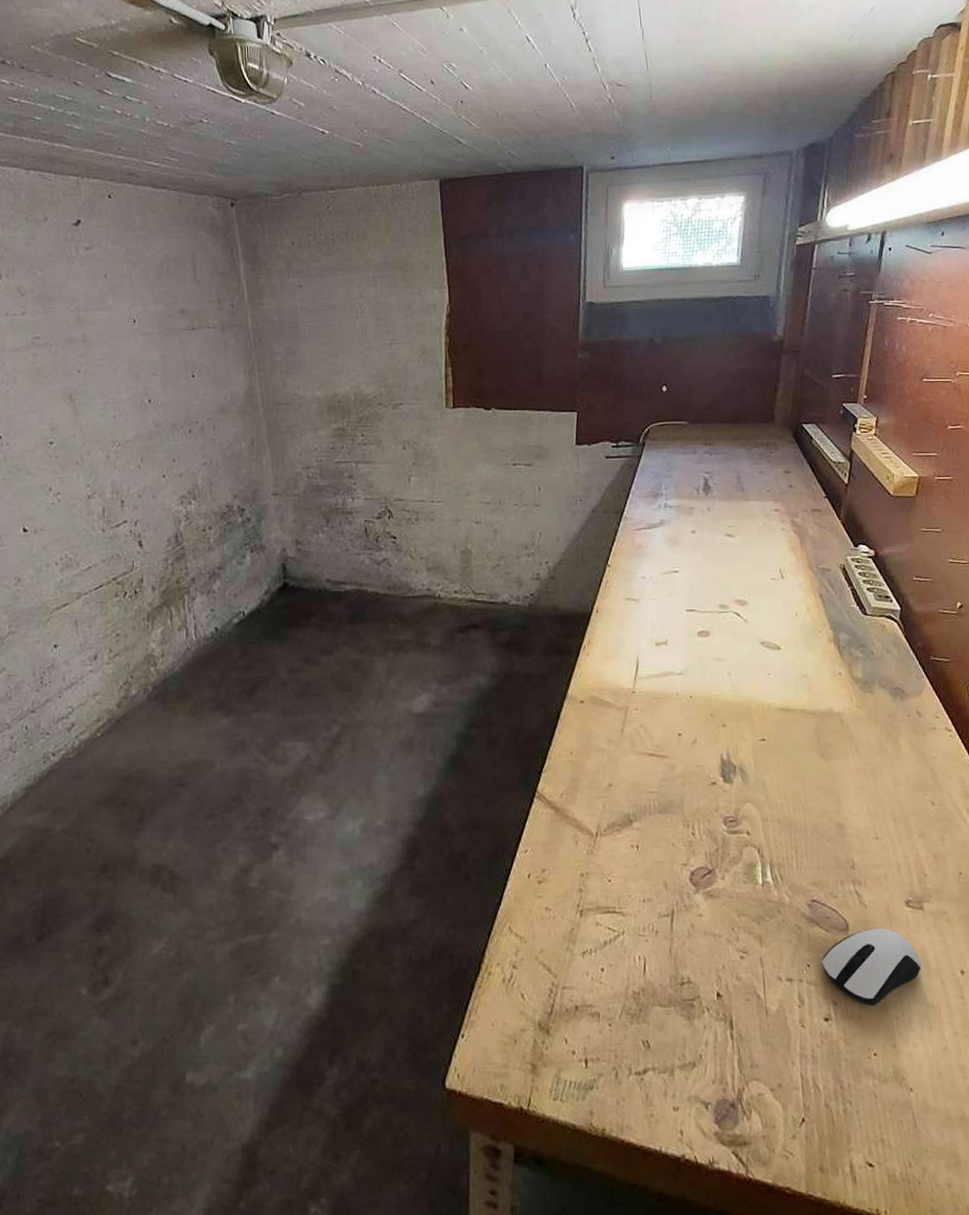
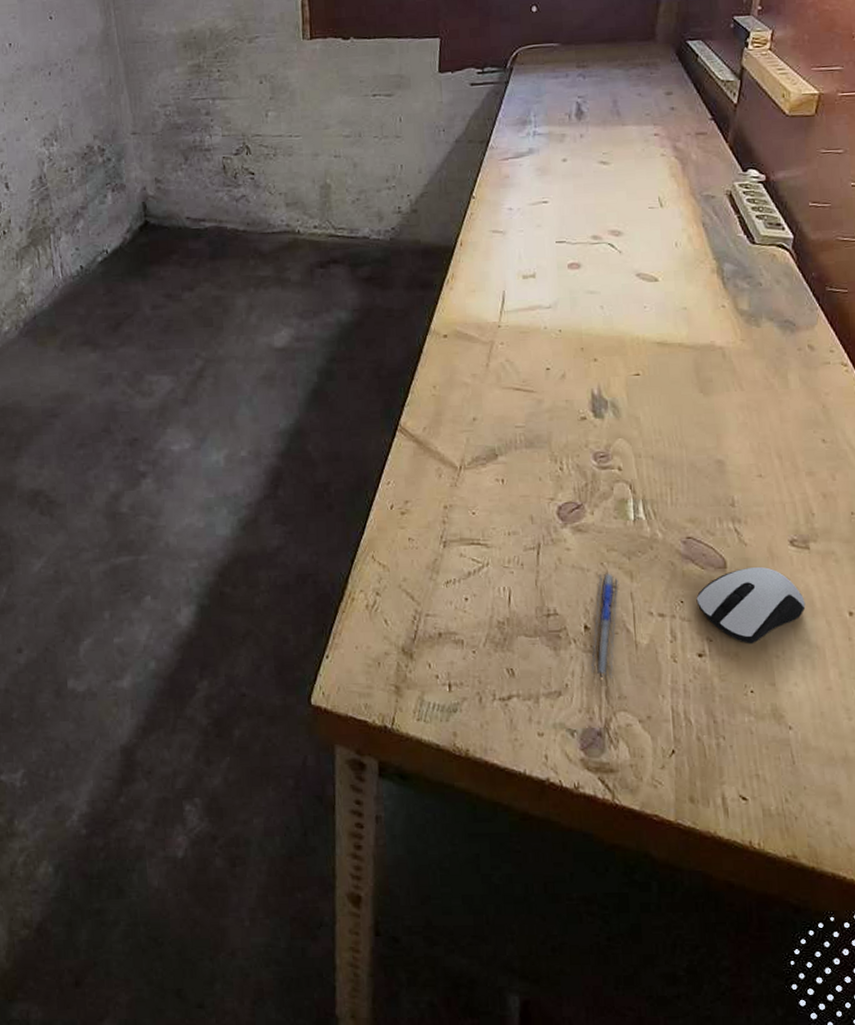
pen: none [723,938,748,1047] -> present [591,573,618,678]

